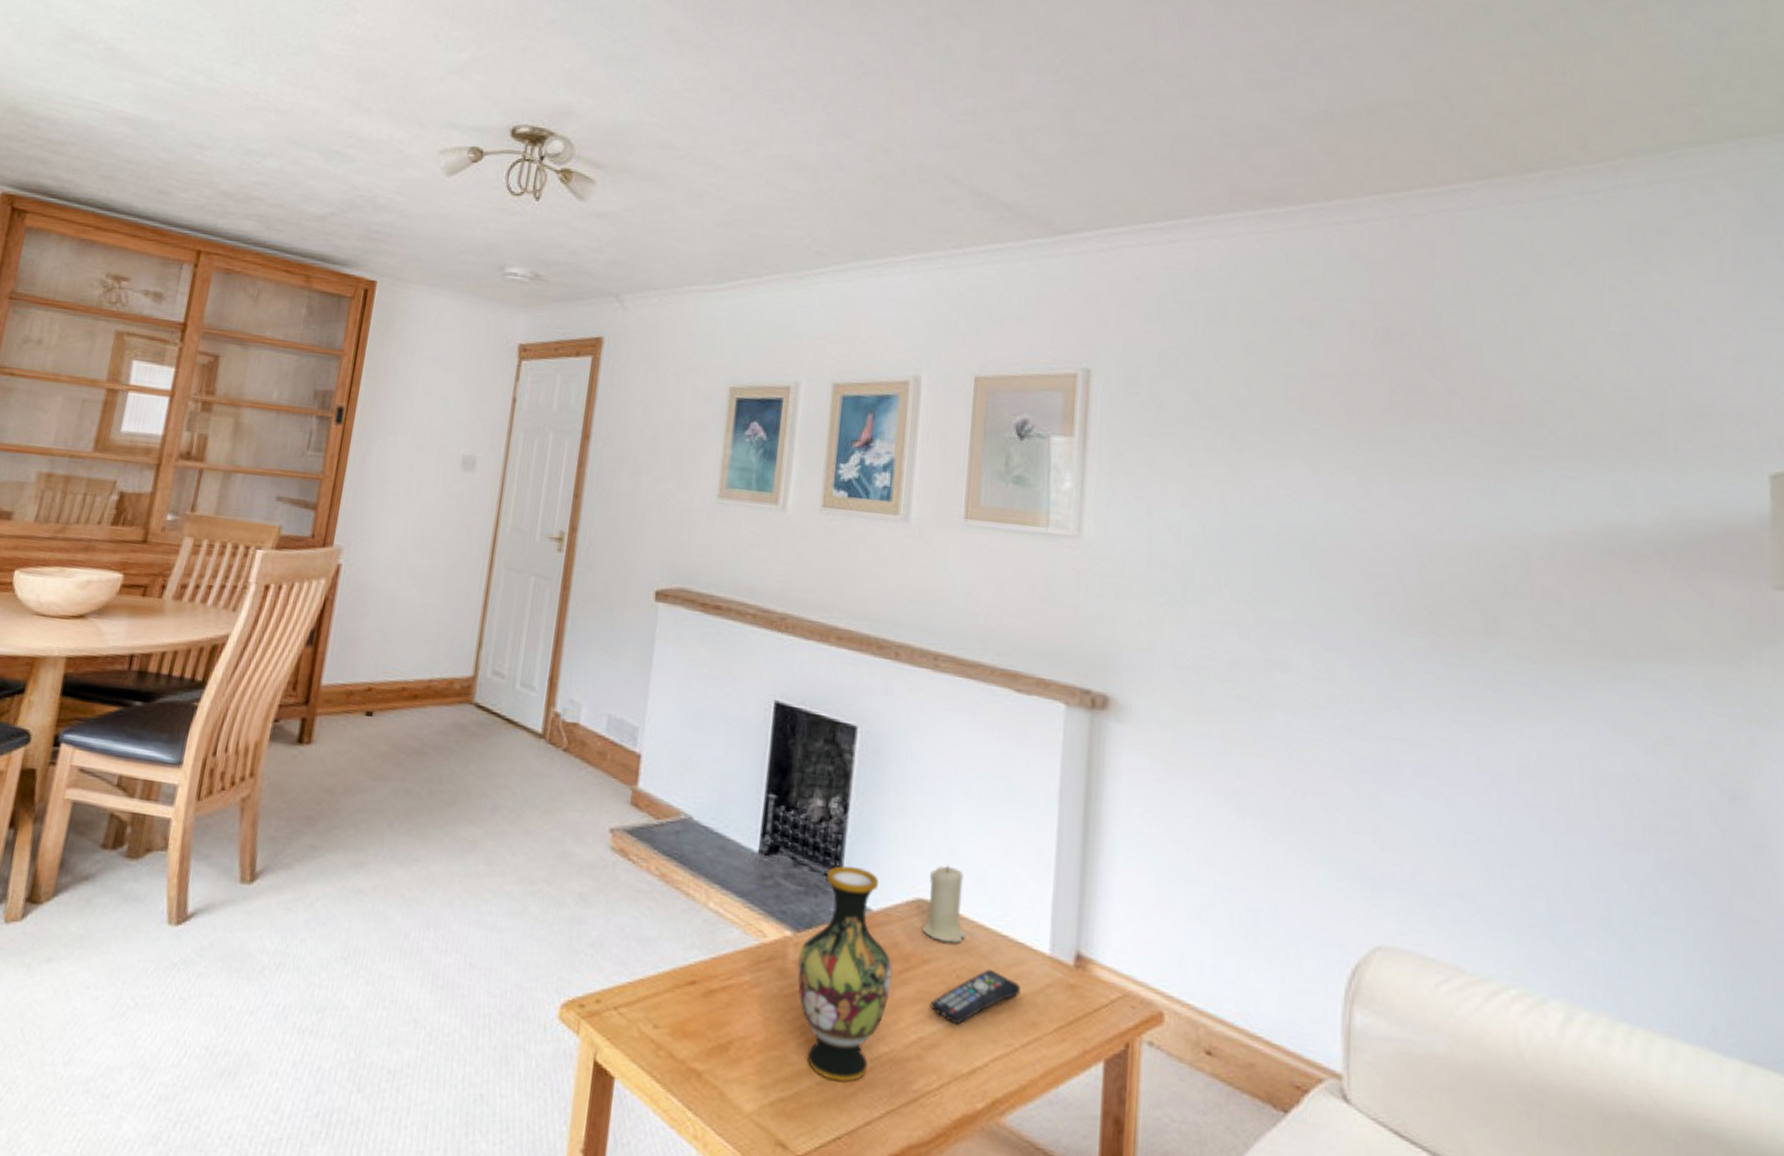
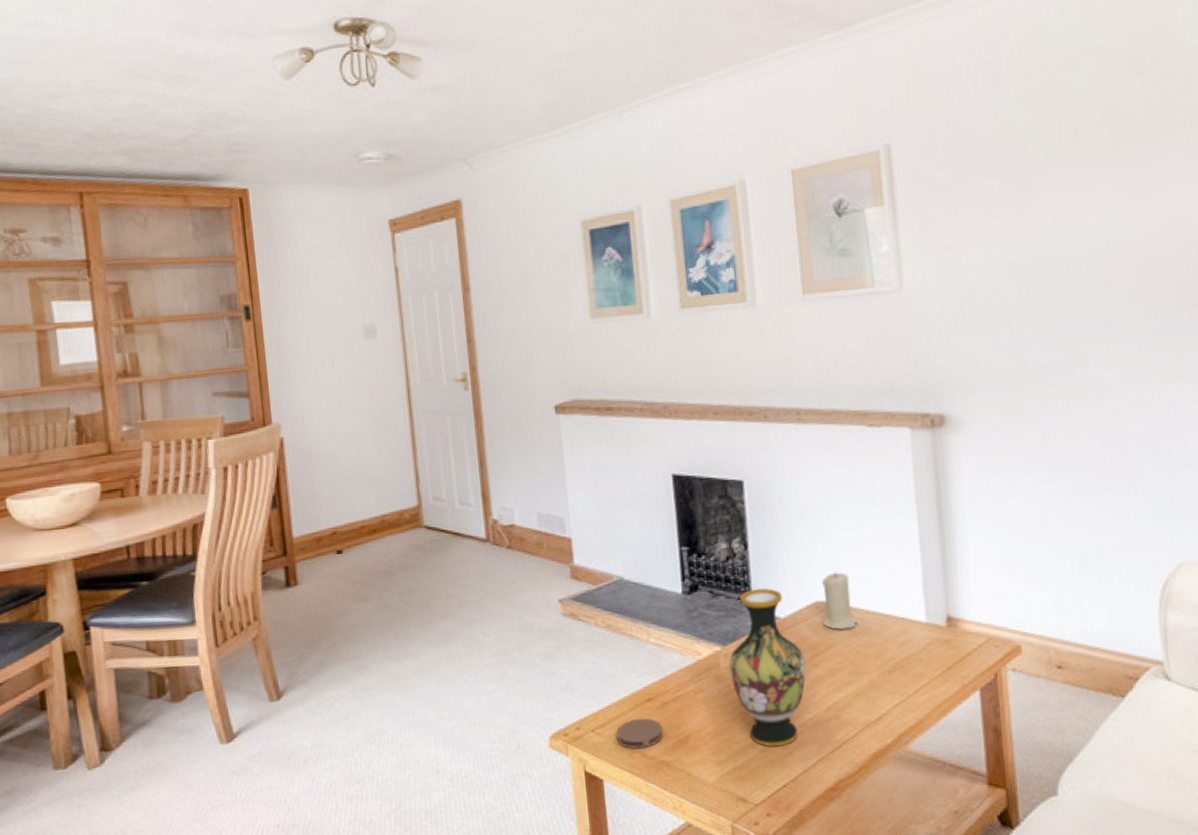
coaster: none [642,1003,702,1047] -> present [616,718,663,750]
remote control: present [929,968,1021,1025] -> none [838,641,907,688]

